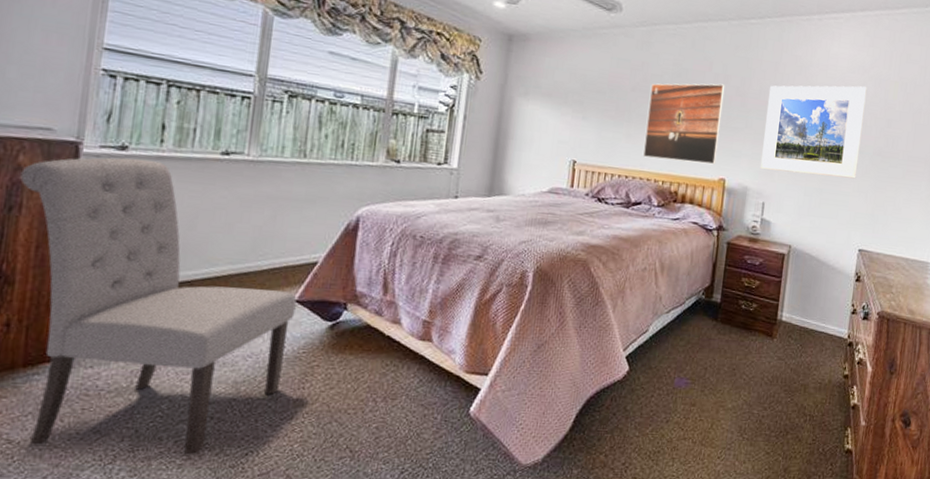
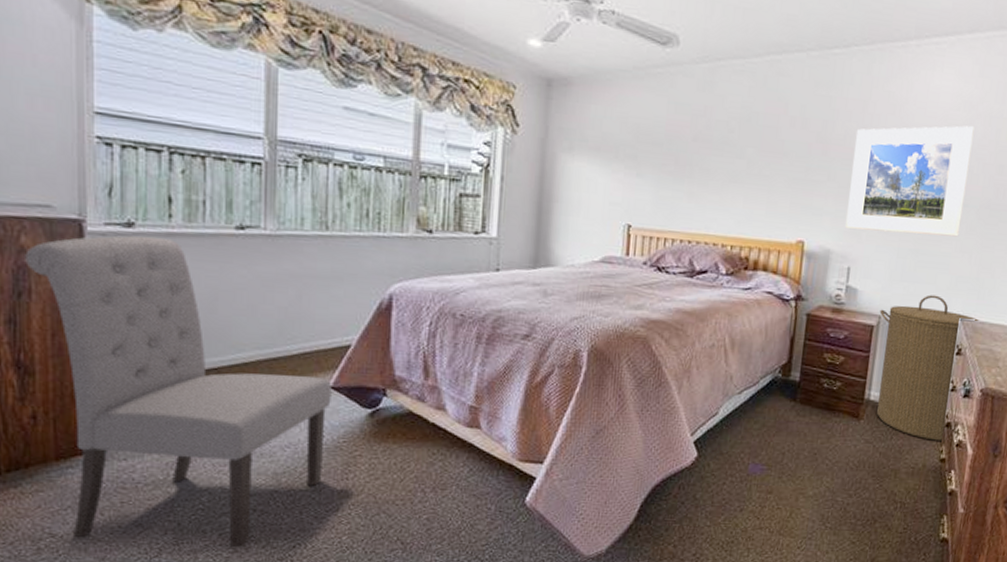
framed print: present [643,83,725,165] -> none [708,129,804,225]
laundry hamper: none [788,228,876,359] -> present [877,295,981,441]

